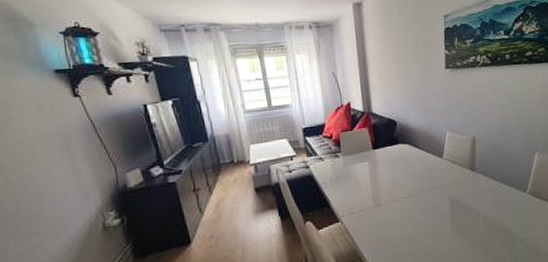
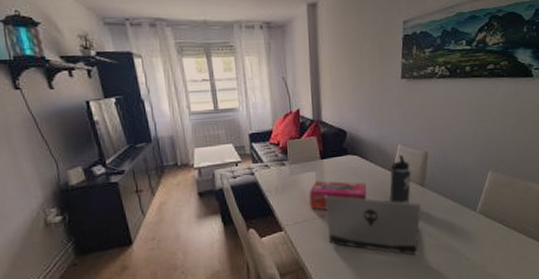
tissue box: none [362,170,420,199] -> present [308,180,367,210]
laptop computer: none [379,184,473,239] -> present [325,195,421,255]
thermos bottle: none [441,141,462,189] -> present [389,154,411,204]

